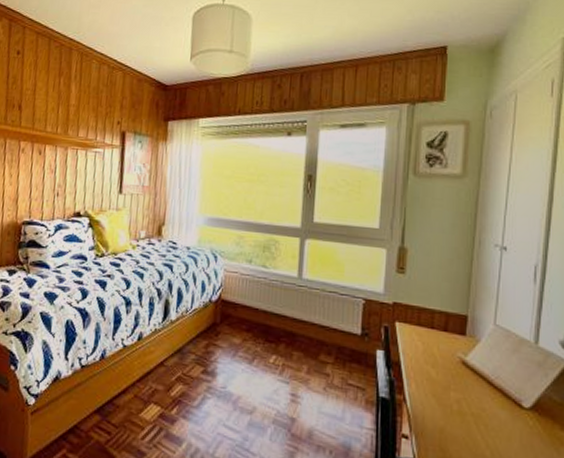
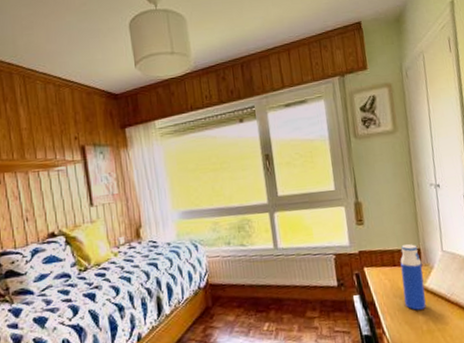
water bottle: none [437,307,466,386] -> present [400,244,426,310]

